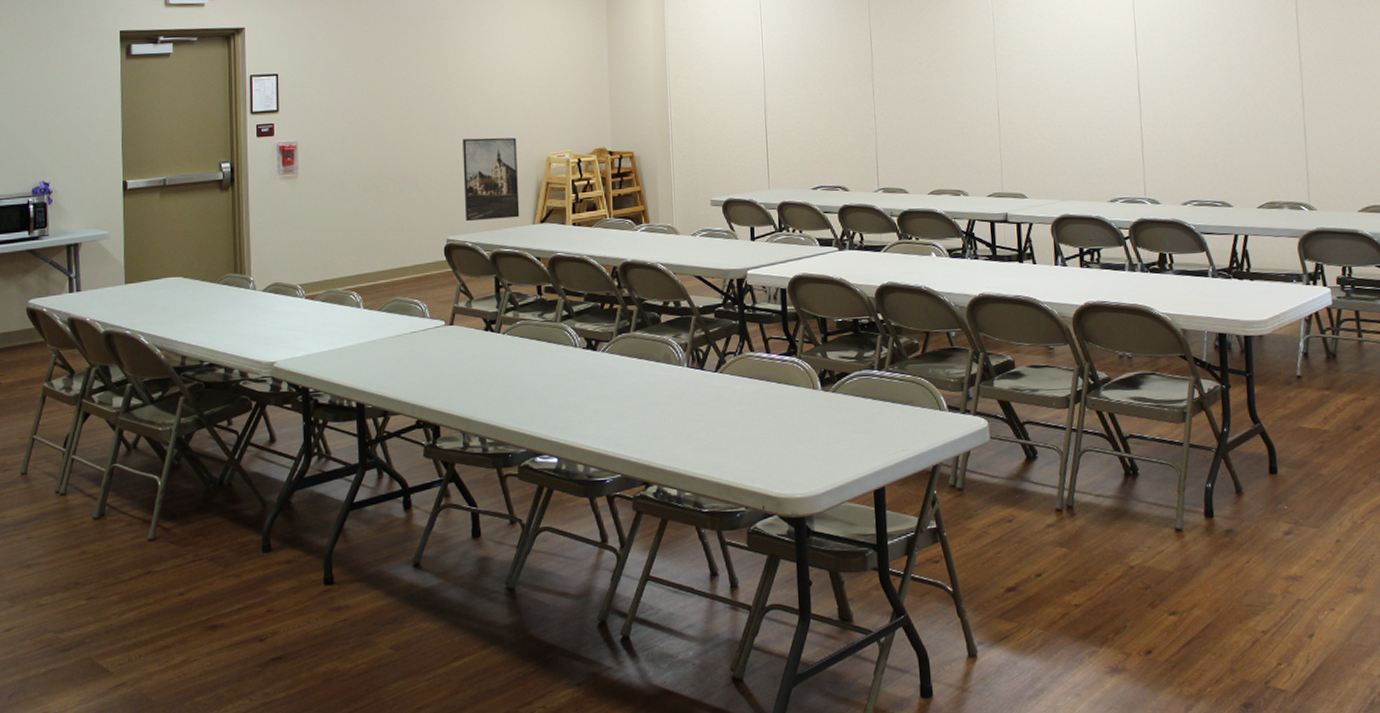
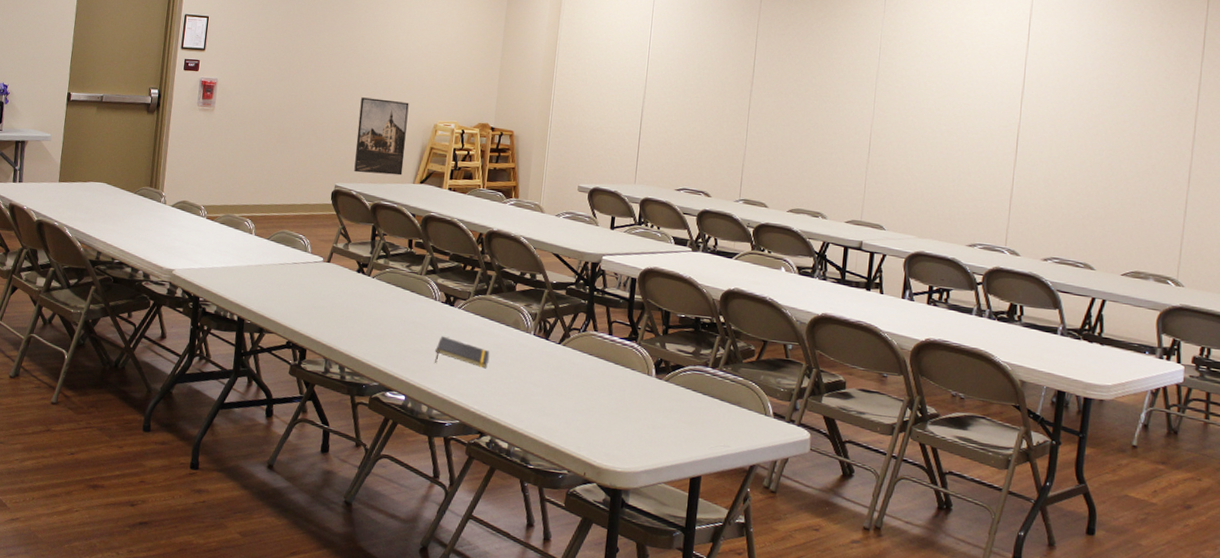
notepad: none [583,384,643,416] -> present [435,336,489,369]

